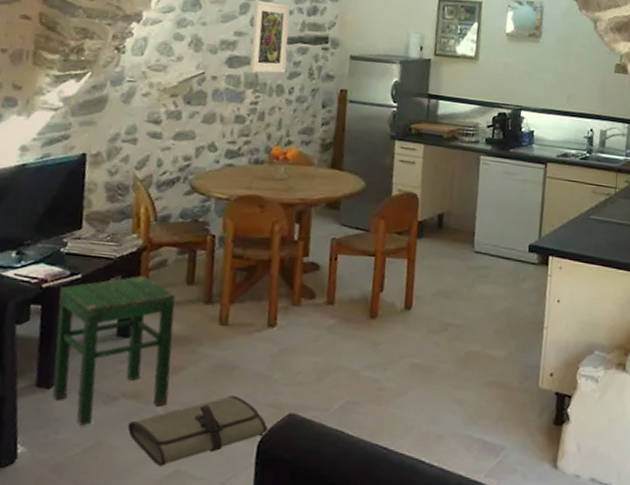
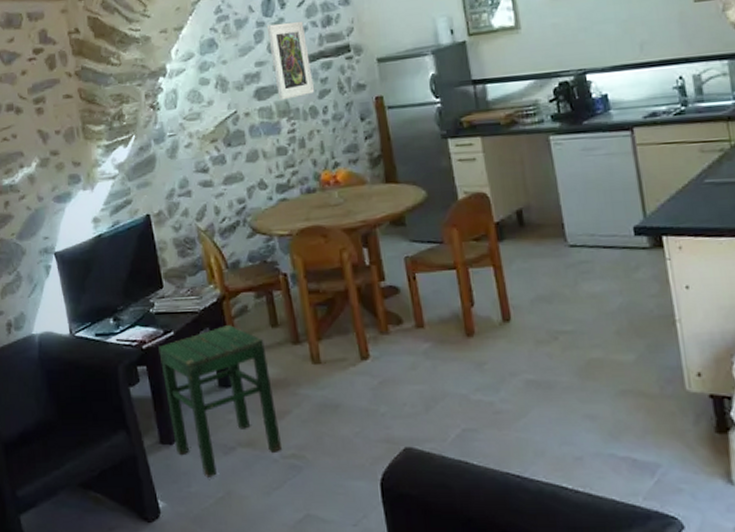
tool roll: present [127,395,268,466] -> none [250,434,387,511]

